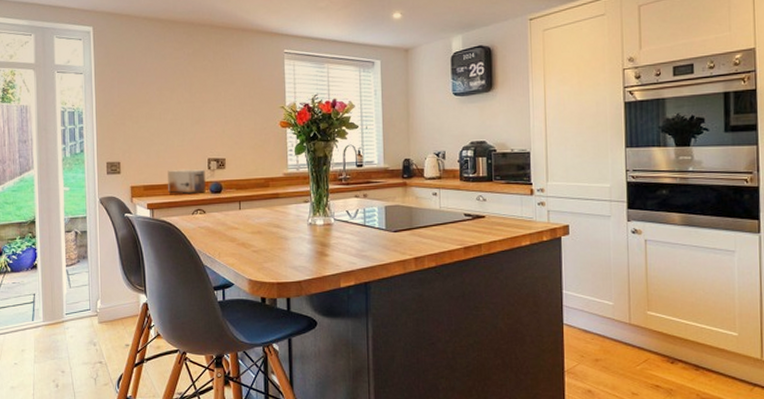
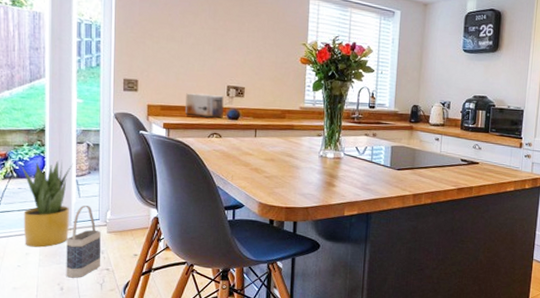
planter: none [14,250,63,343] -> present [21,159,73,248]
bag: none [59,296,94,373] -> present [66,205,101,278]

